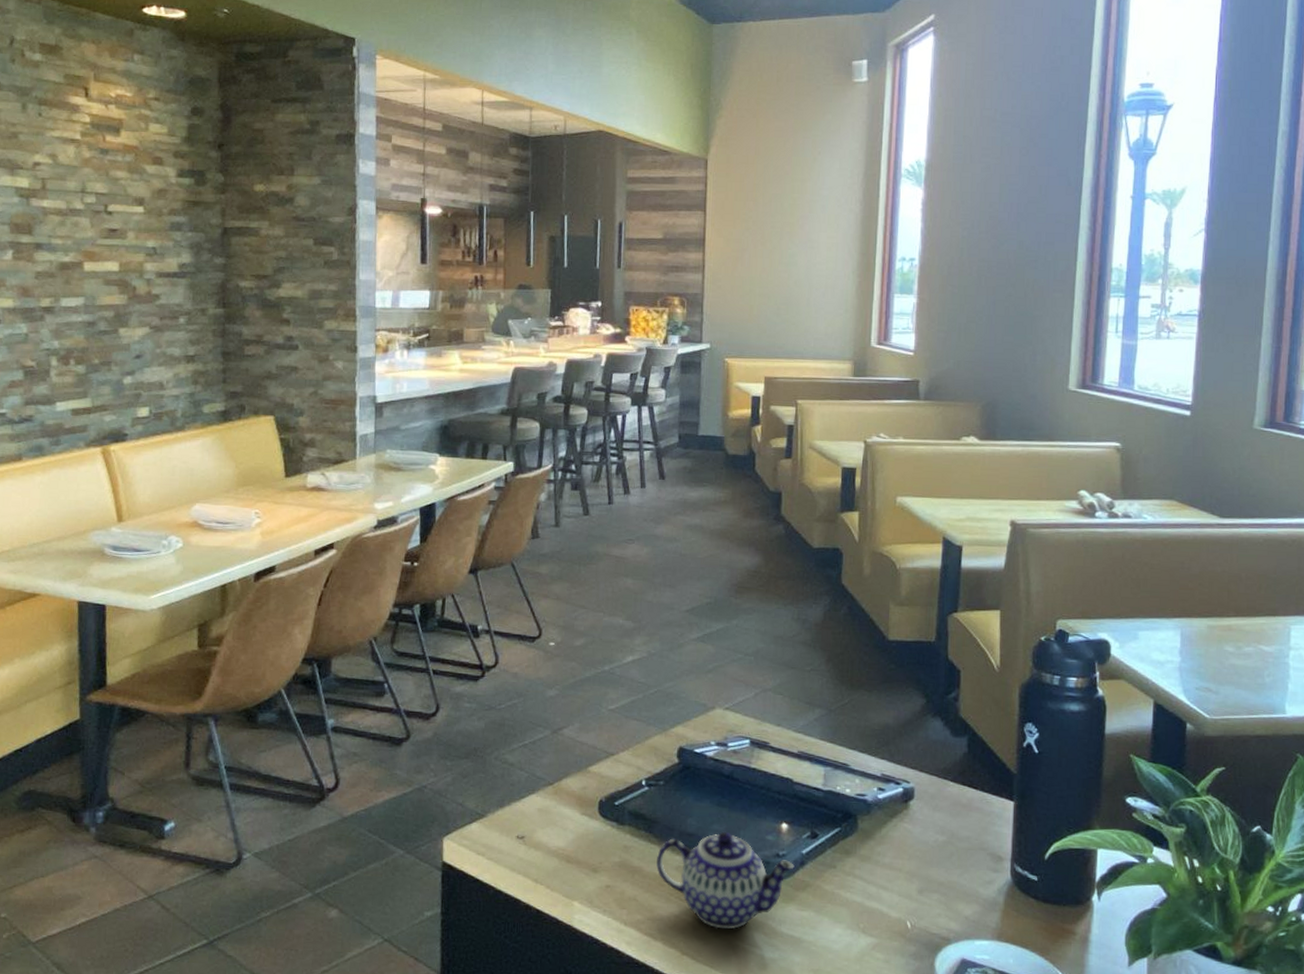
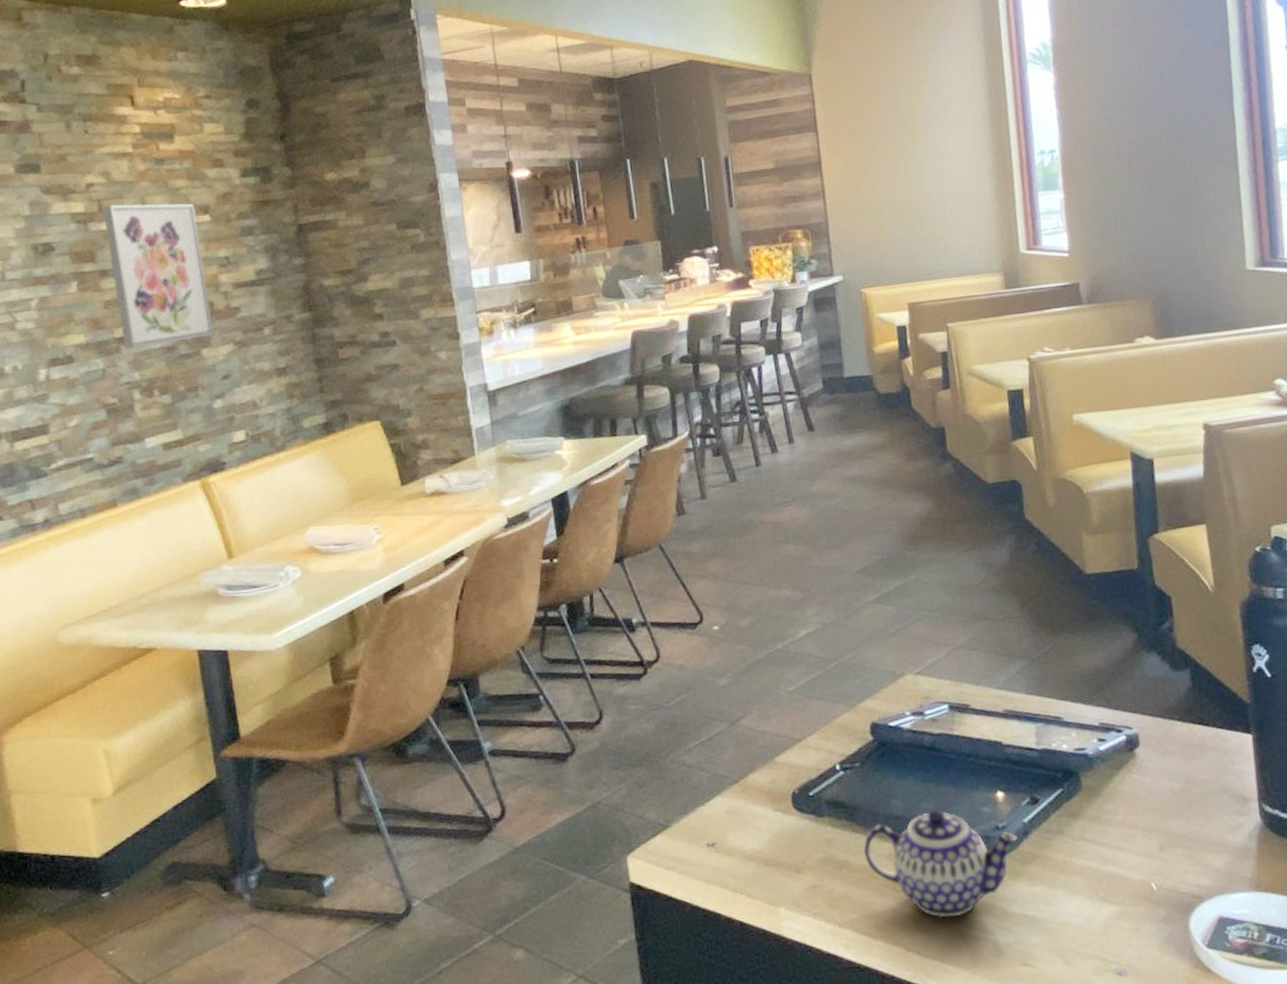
wall art: none [44,183,133,320] -> present [101,203,214,350]

